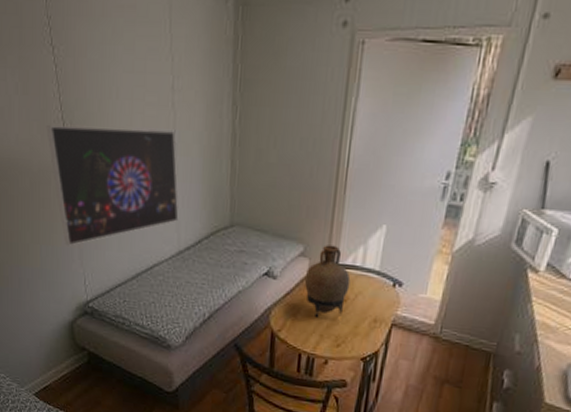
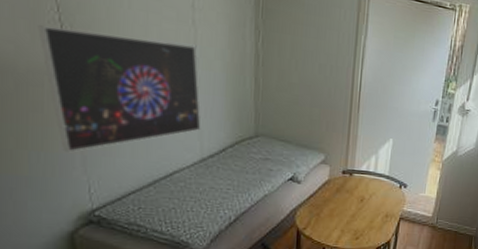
vase: present [305,245,351,319] -> none [327,154,366,217]

